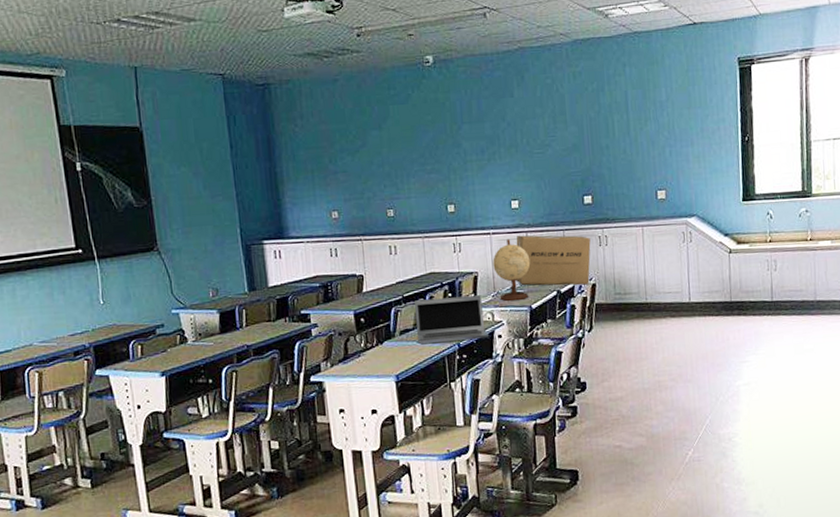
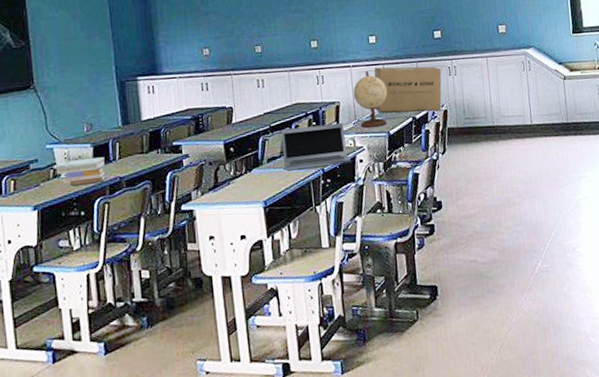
books: none [179,324,233,354] -> present [53,157,106,187]

